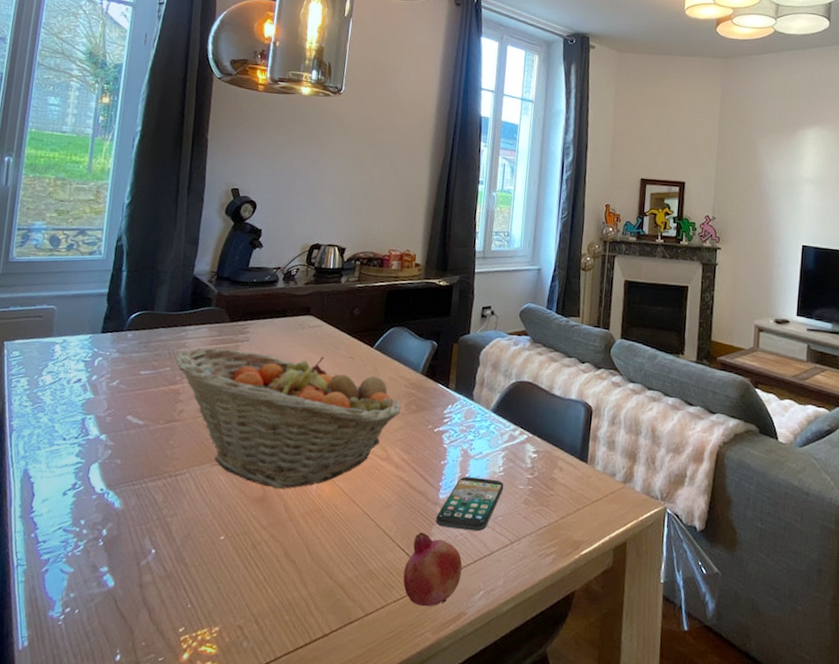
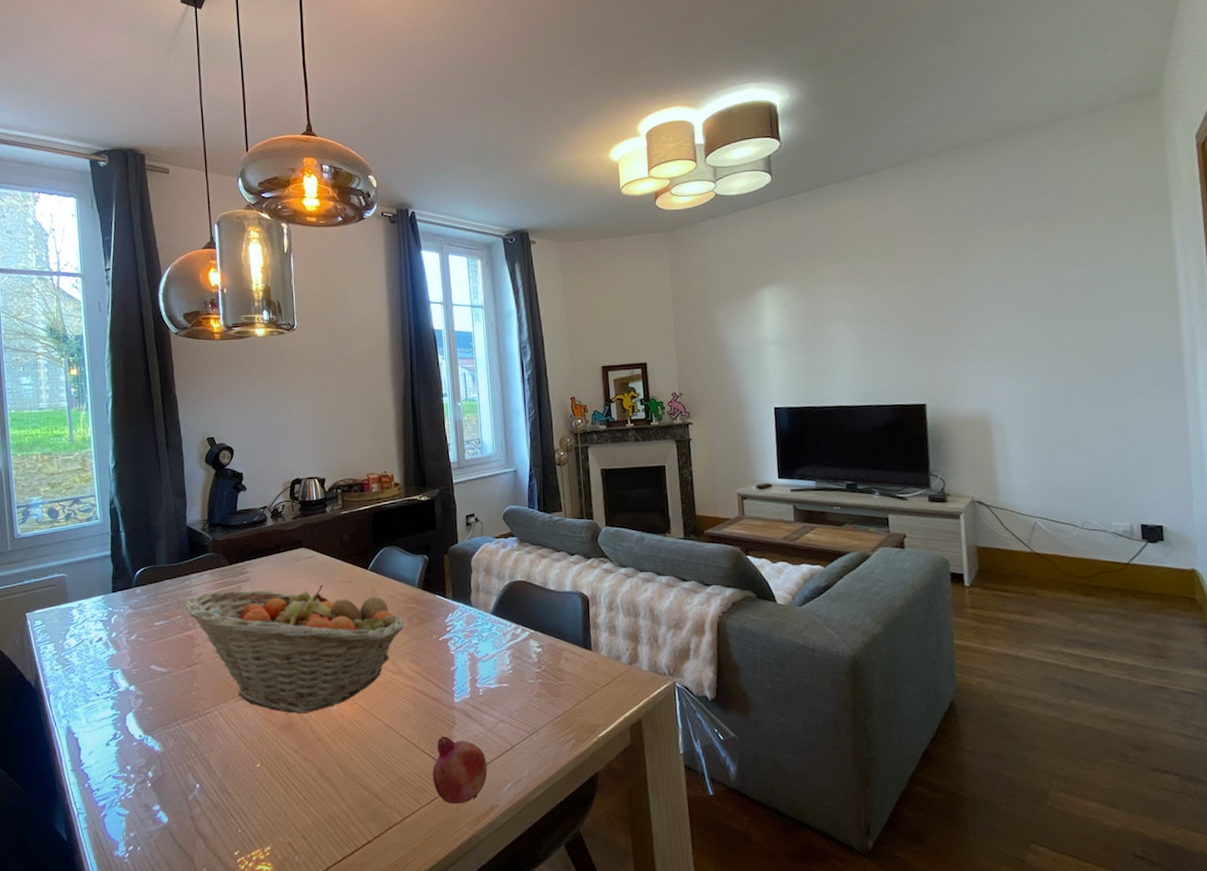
smartphone: present [435,476,504,532] -> none [454,677,515,729]

